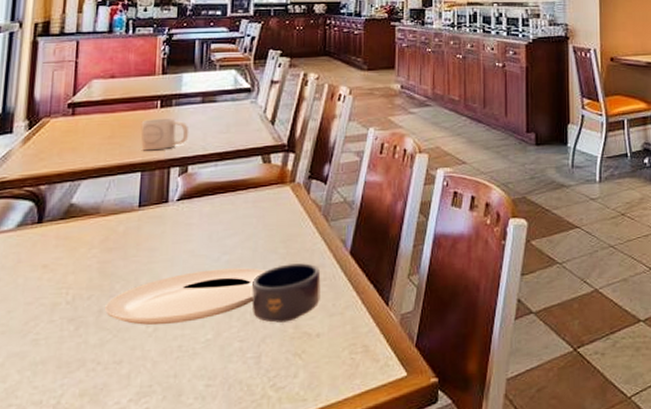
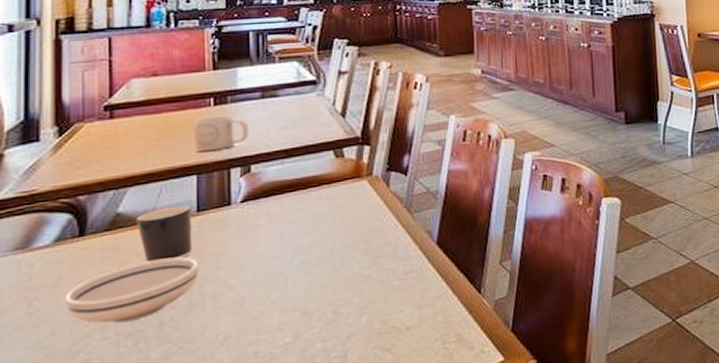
bowl: none [20,248,136,308] -> present [64,256,198,323]
mug: none [86,200,135,253] -> present [136,205,192,263]
plate: present [105,267,266,326] -> none [167,266,346,335]
mug: present [251,263,321,323] -> none [331,257,408,320]

